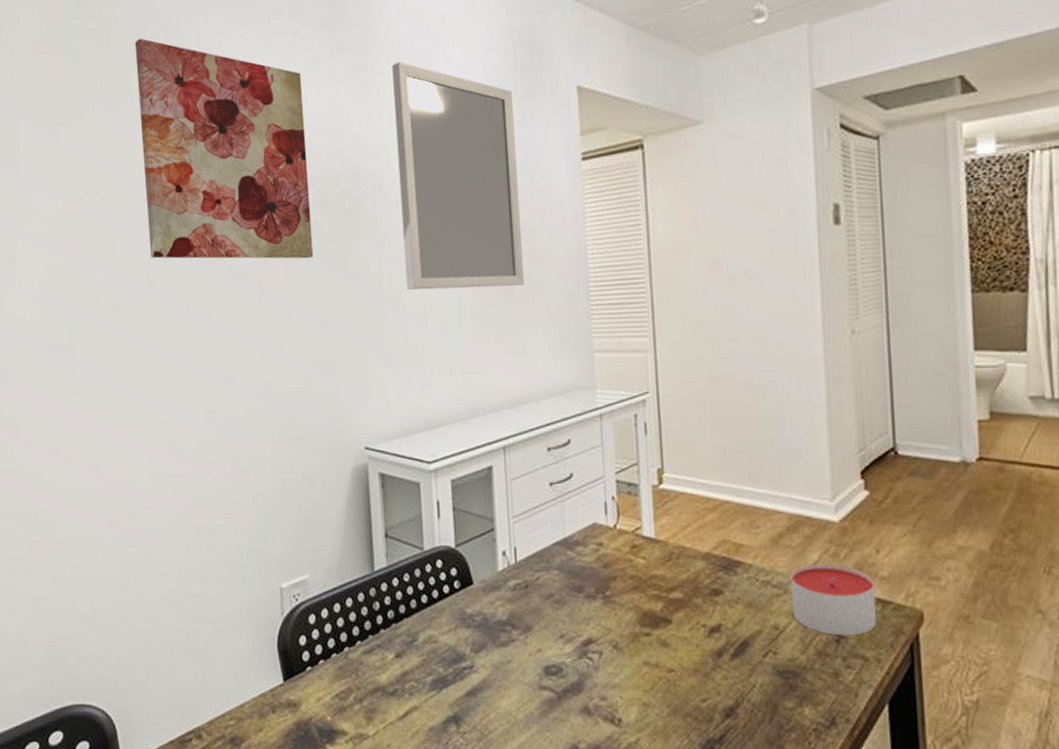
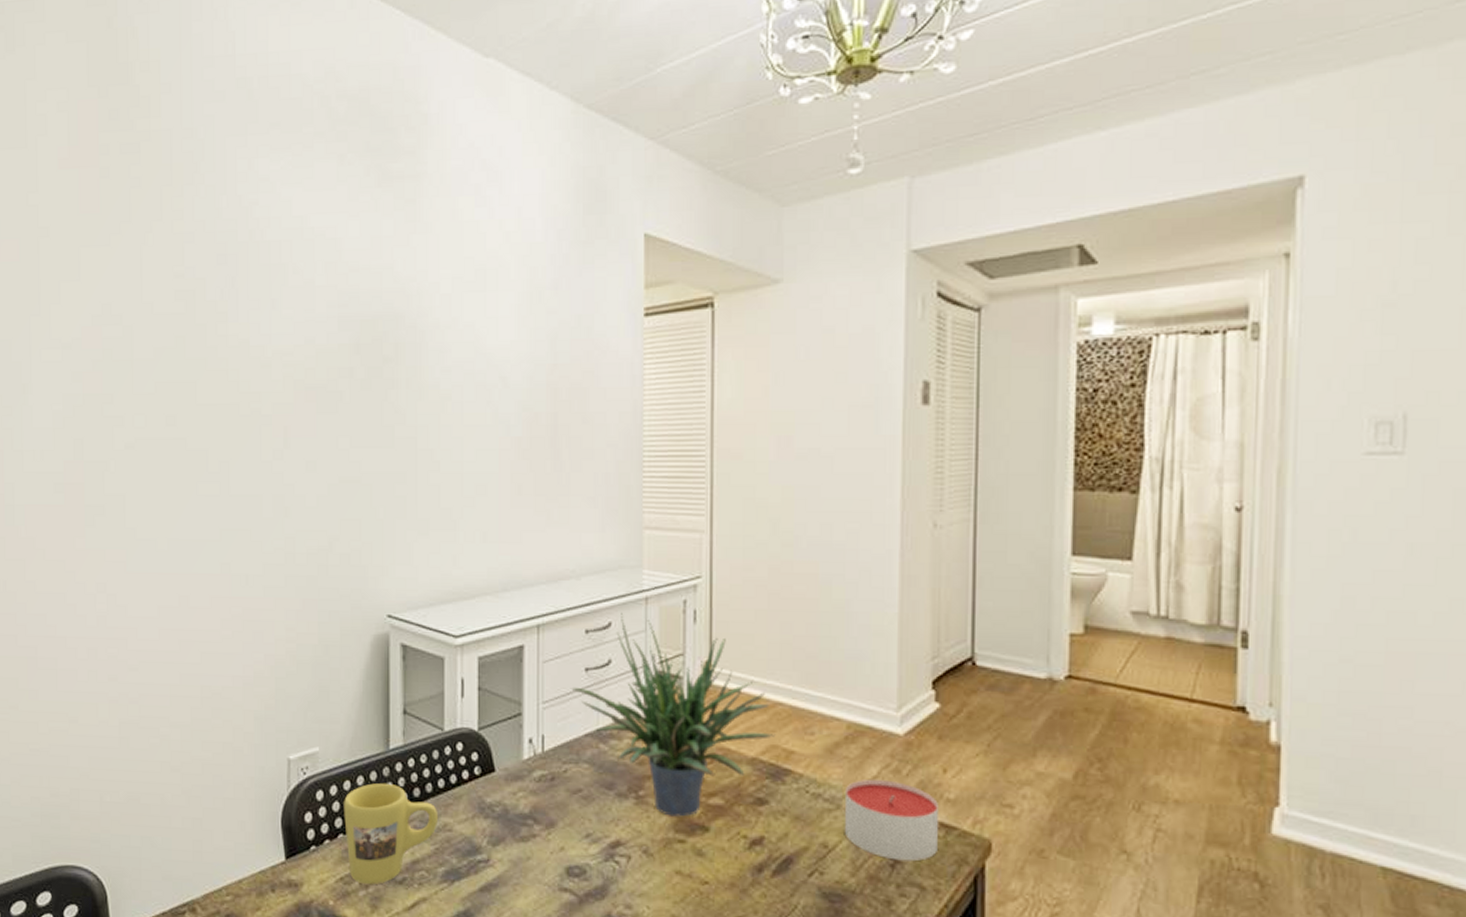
wall art: present [134,38,314,259] -> none [167,156,345,407]
mug: none [335,602,424,699] -> present [344,783,439,885]
home mirror: present [392,62,524,291] -> none [442,197,572,450]
potted plant: none [538,429,725,612] -> present [571,612,776,817]

